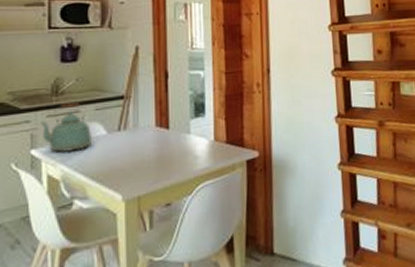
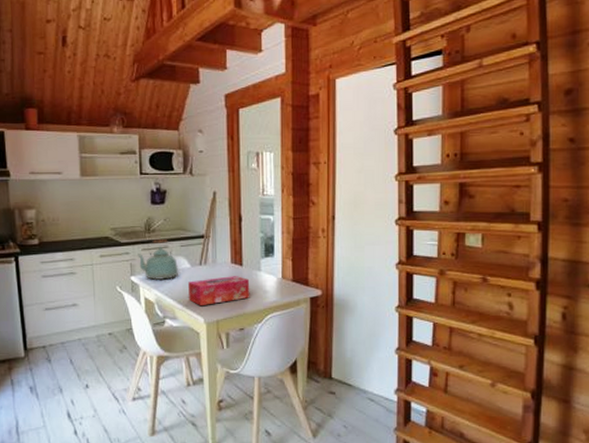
tissue box: none [104,141,178,180] -> present [188,276,250,305]

